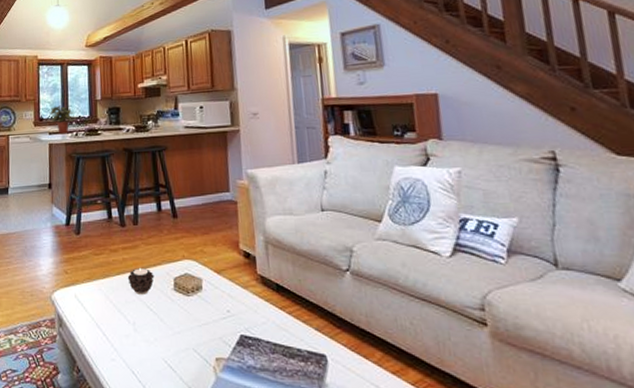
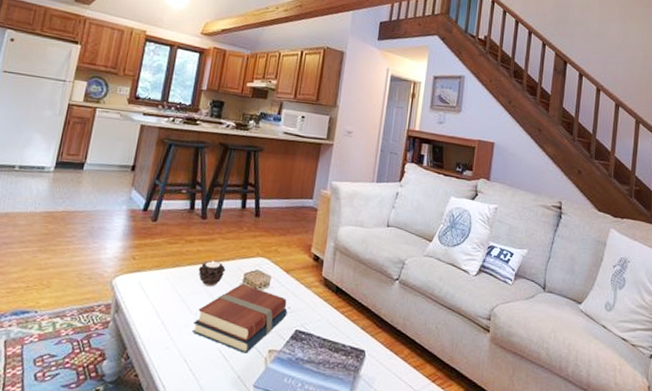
potted plant: present [49,105,77,135] -> none [146,87,177,118]
books: none [133,289,228,363] -> present [191,284,288,353]

